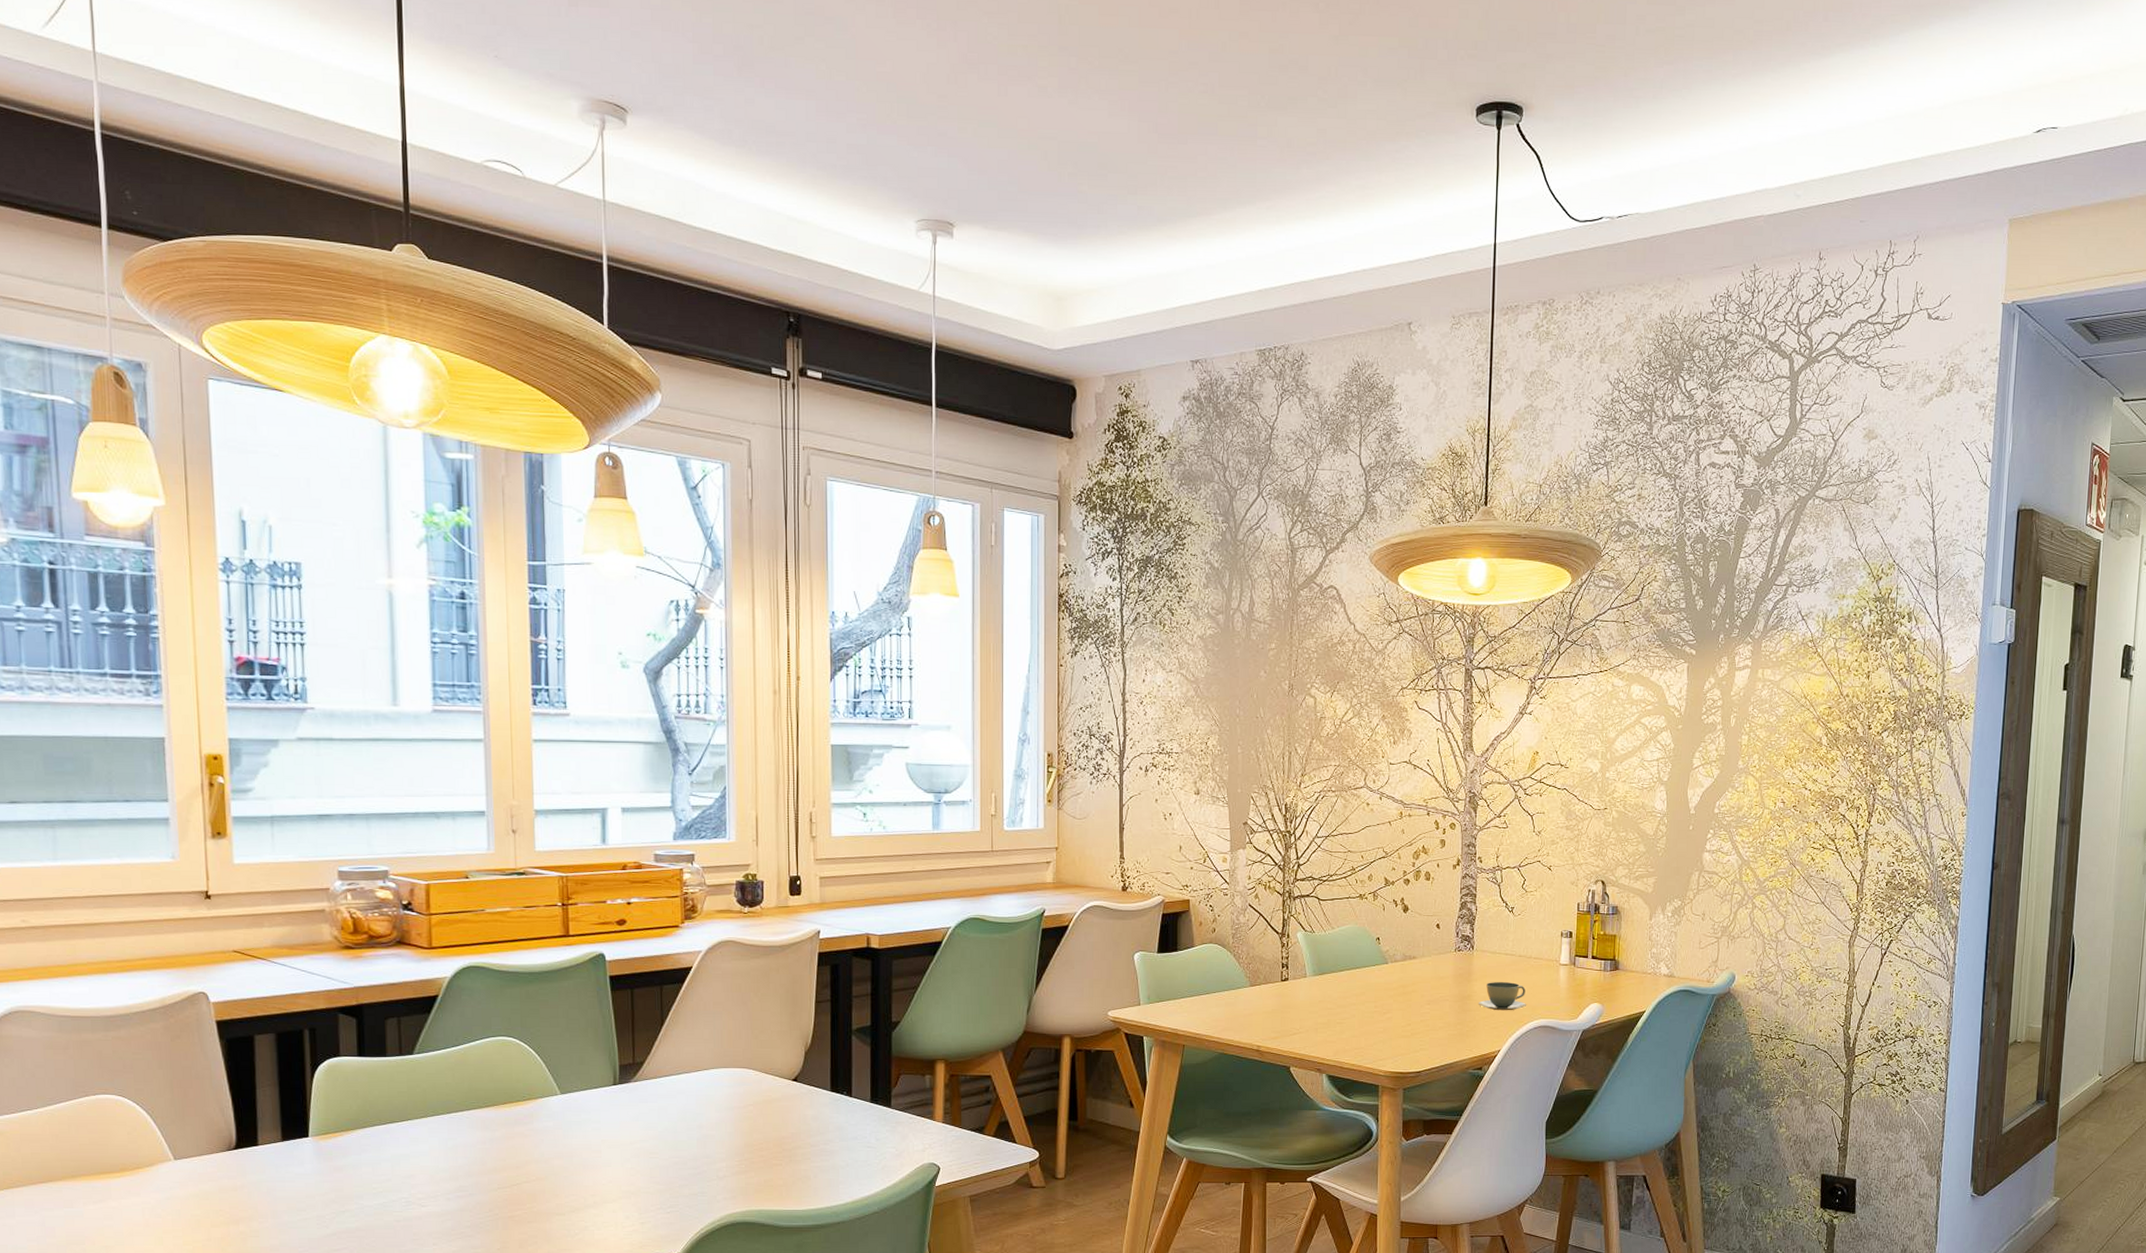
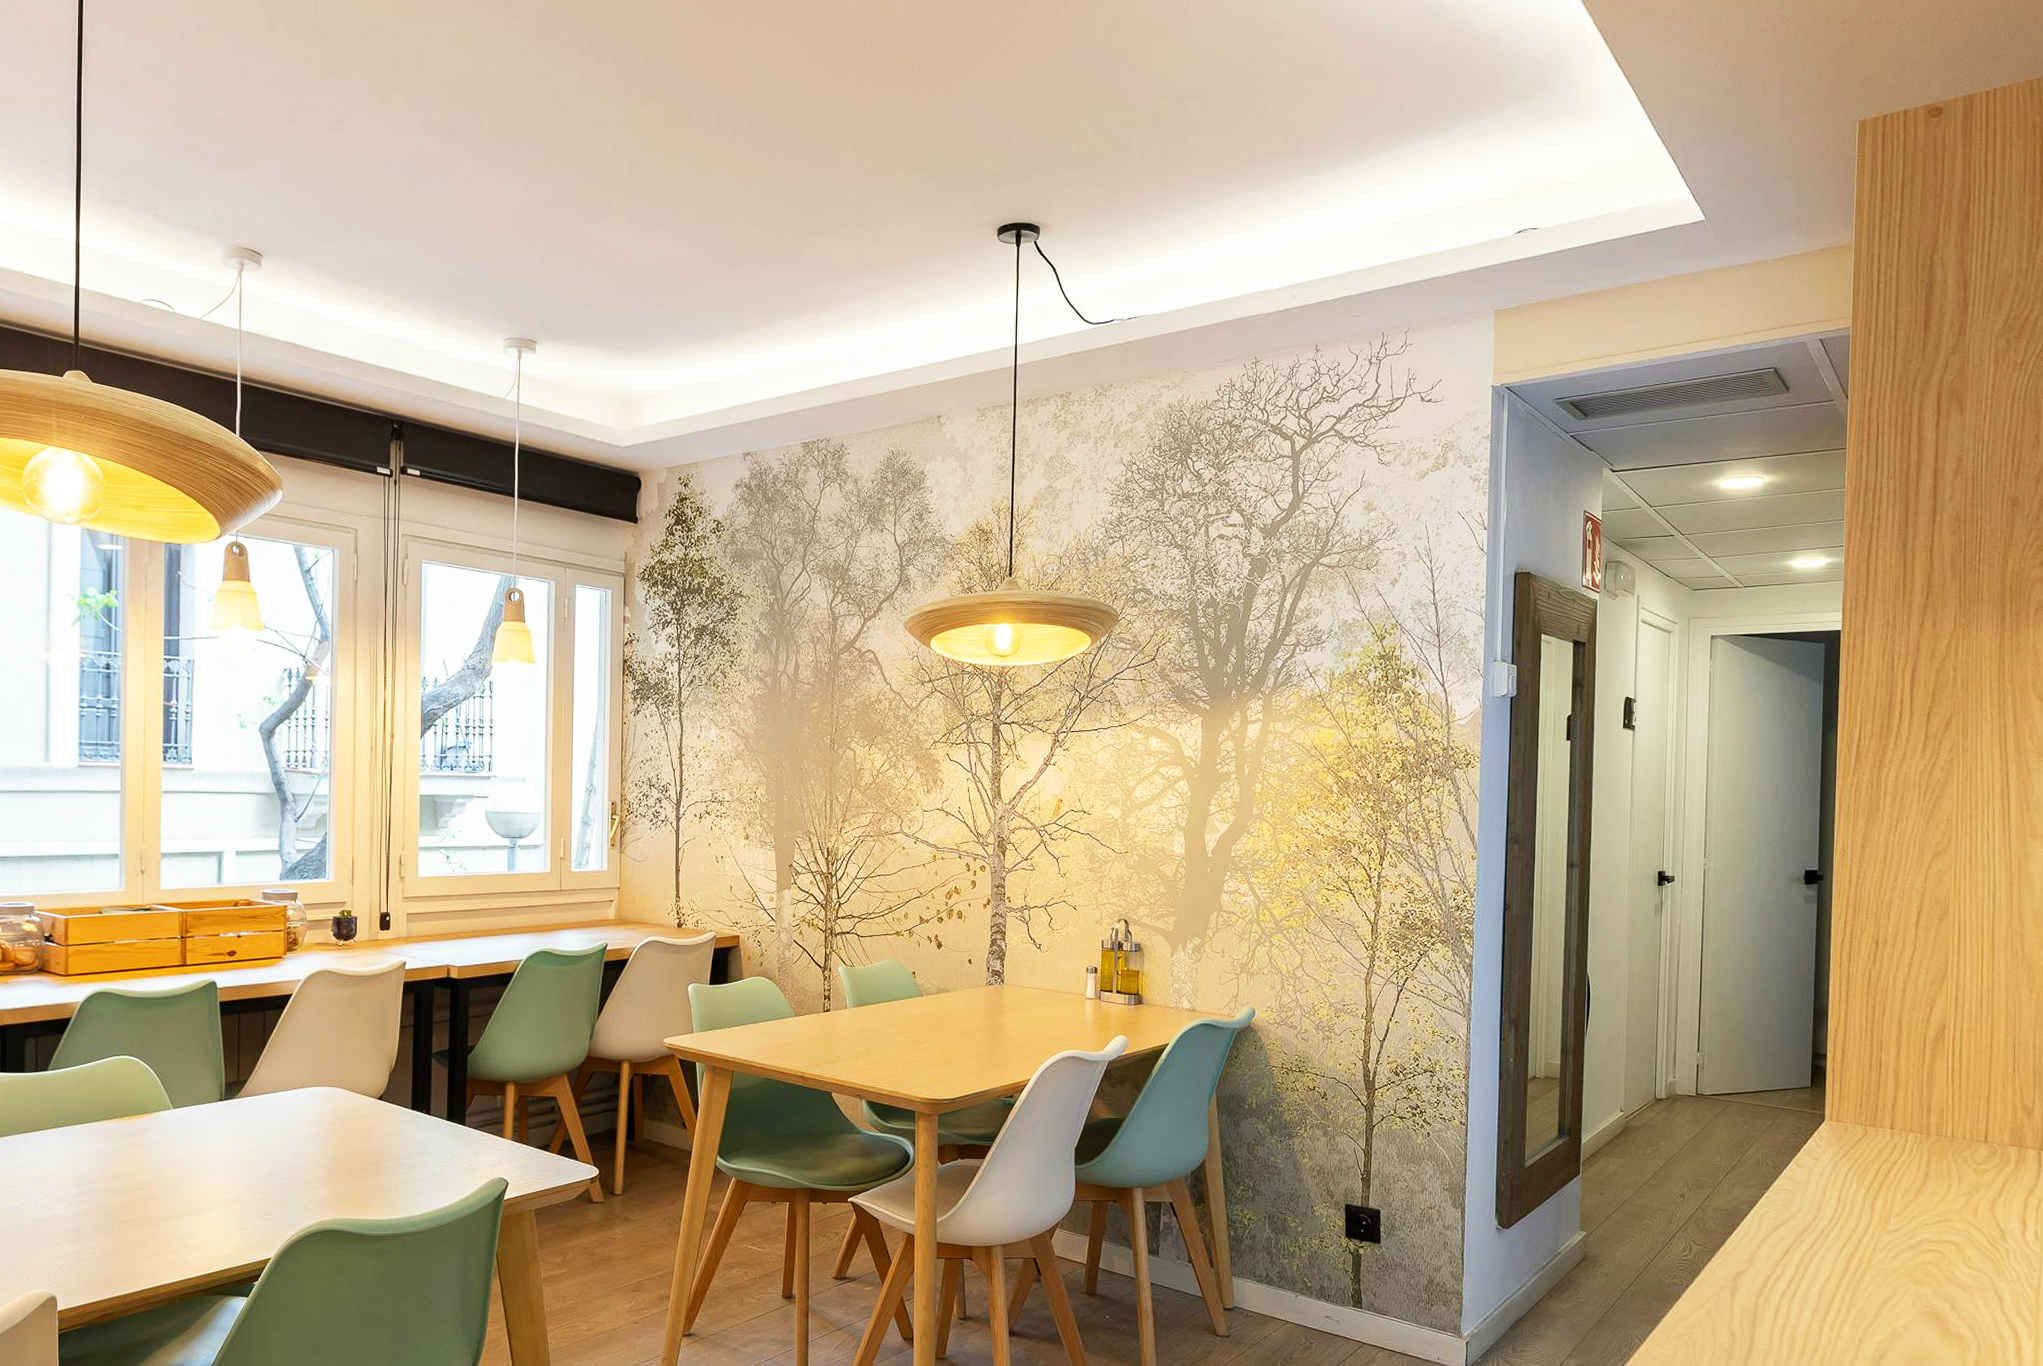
teacup: present [1478,982,1527,1011] -> none [1008,1014,1055,1042]

